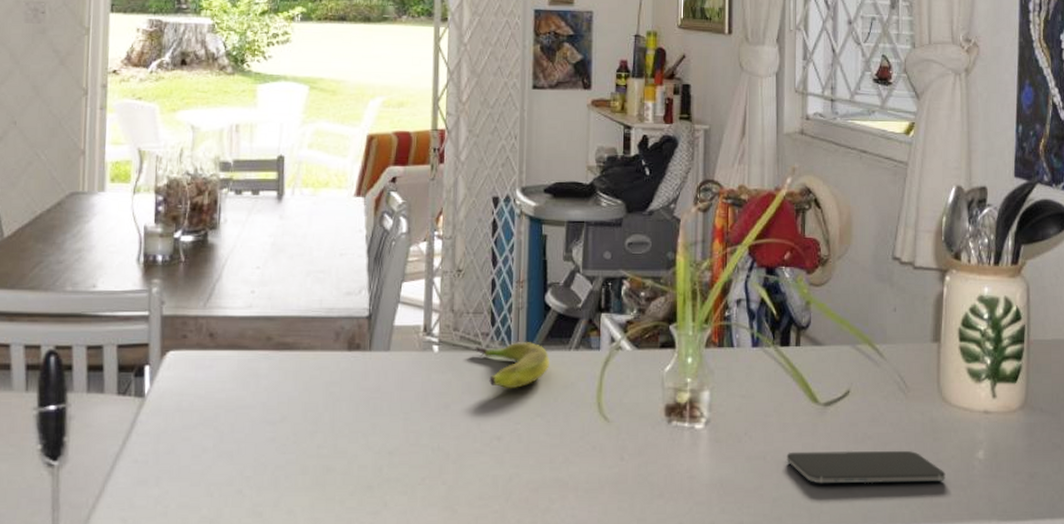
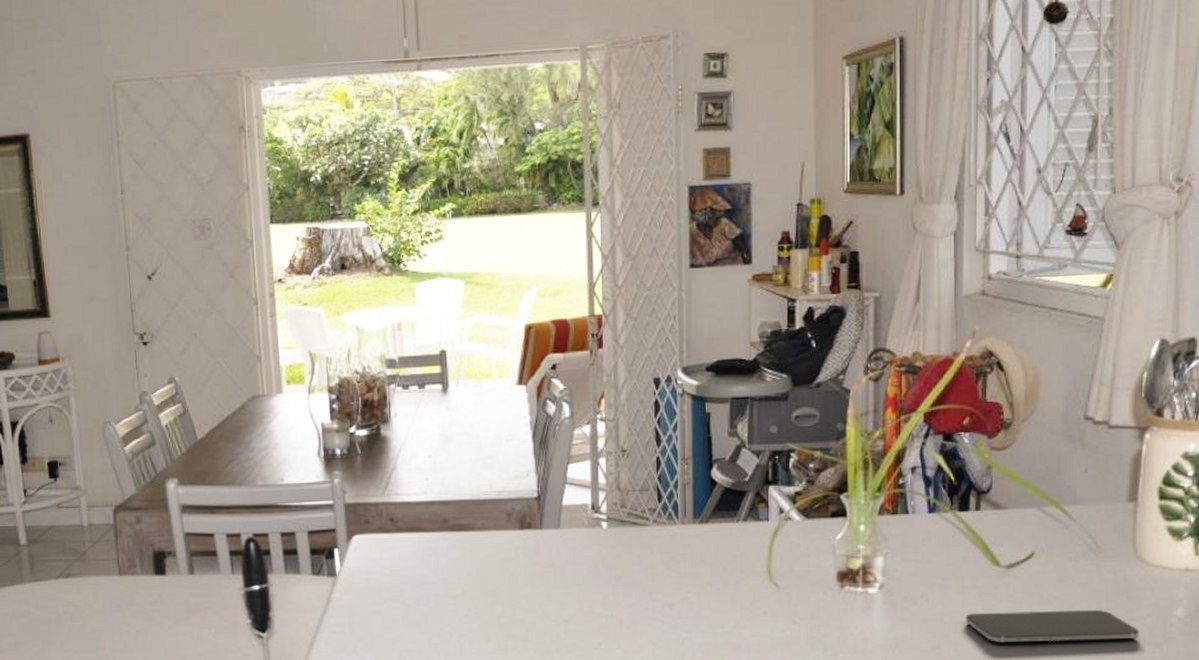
banana: present [475,341,550,388] -> none [643,515,719,560]

